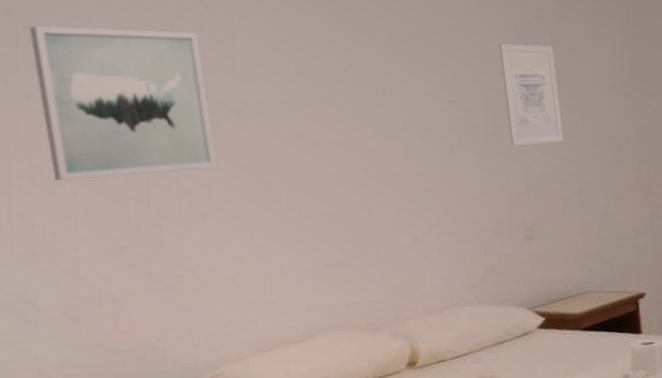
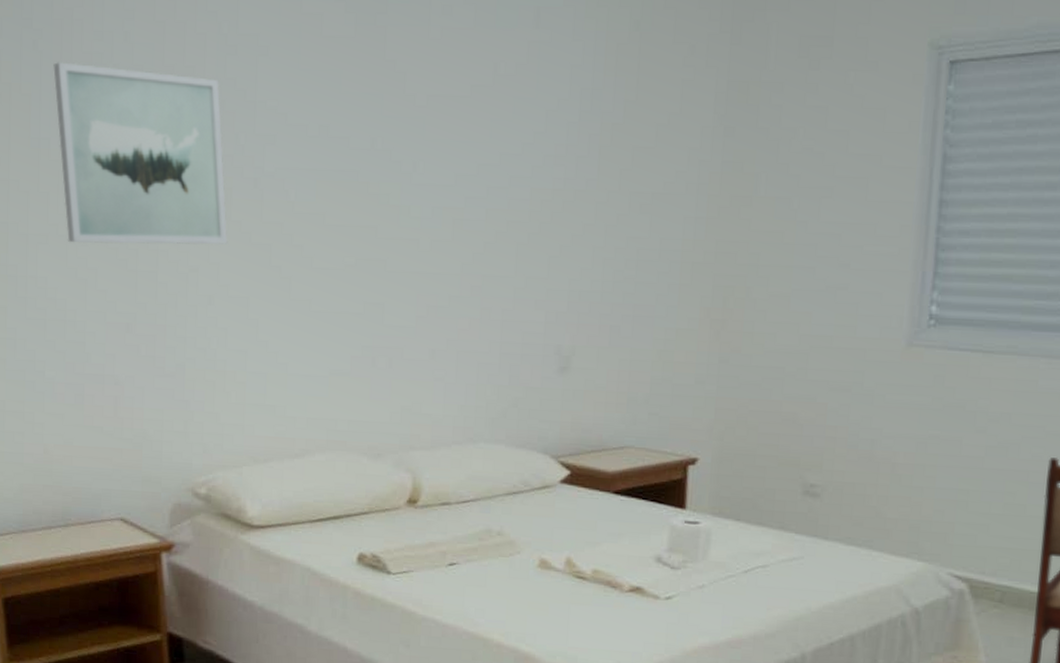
wall art: present [499,44,563,146] -> none [556,117,625,252]

